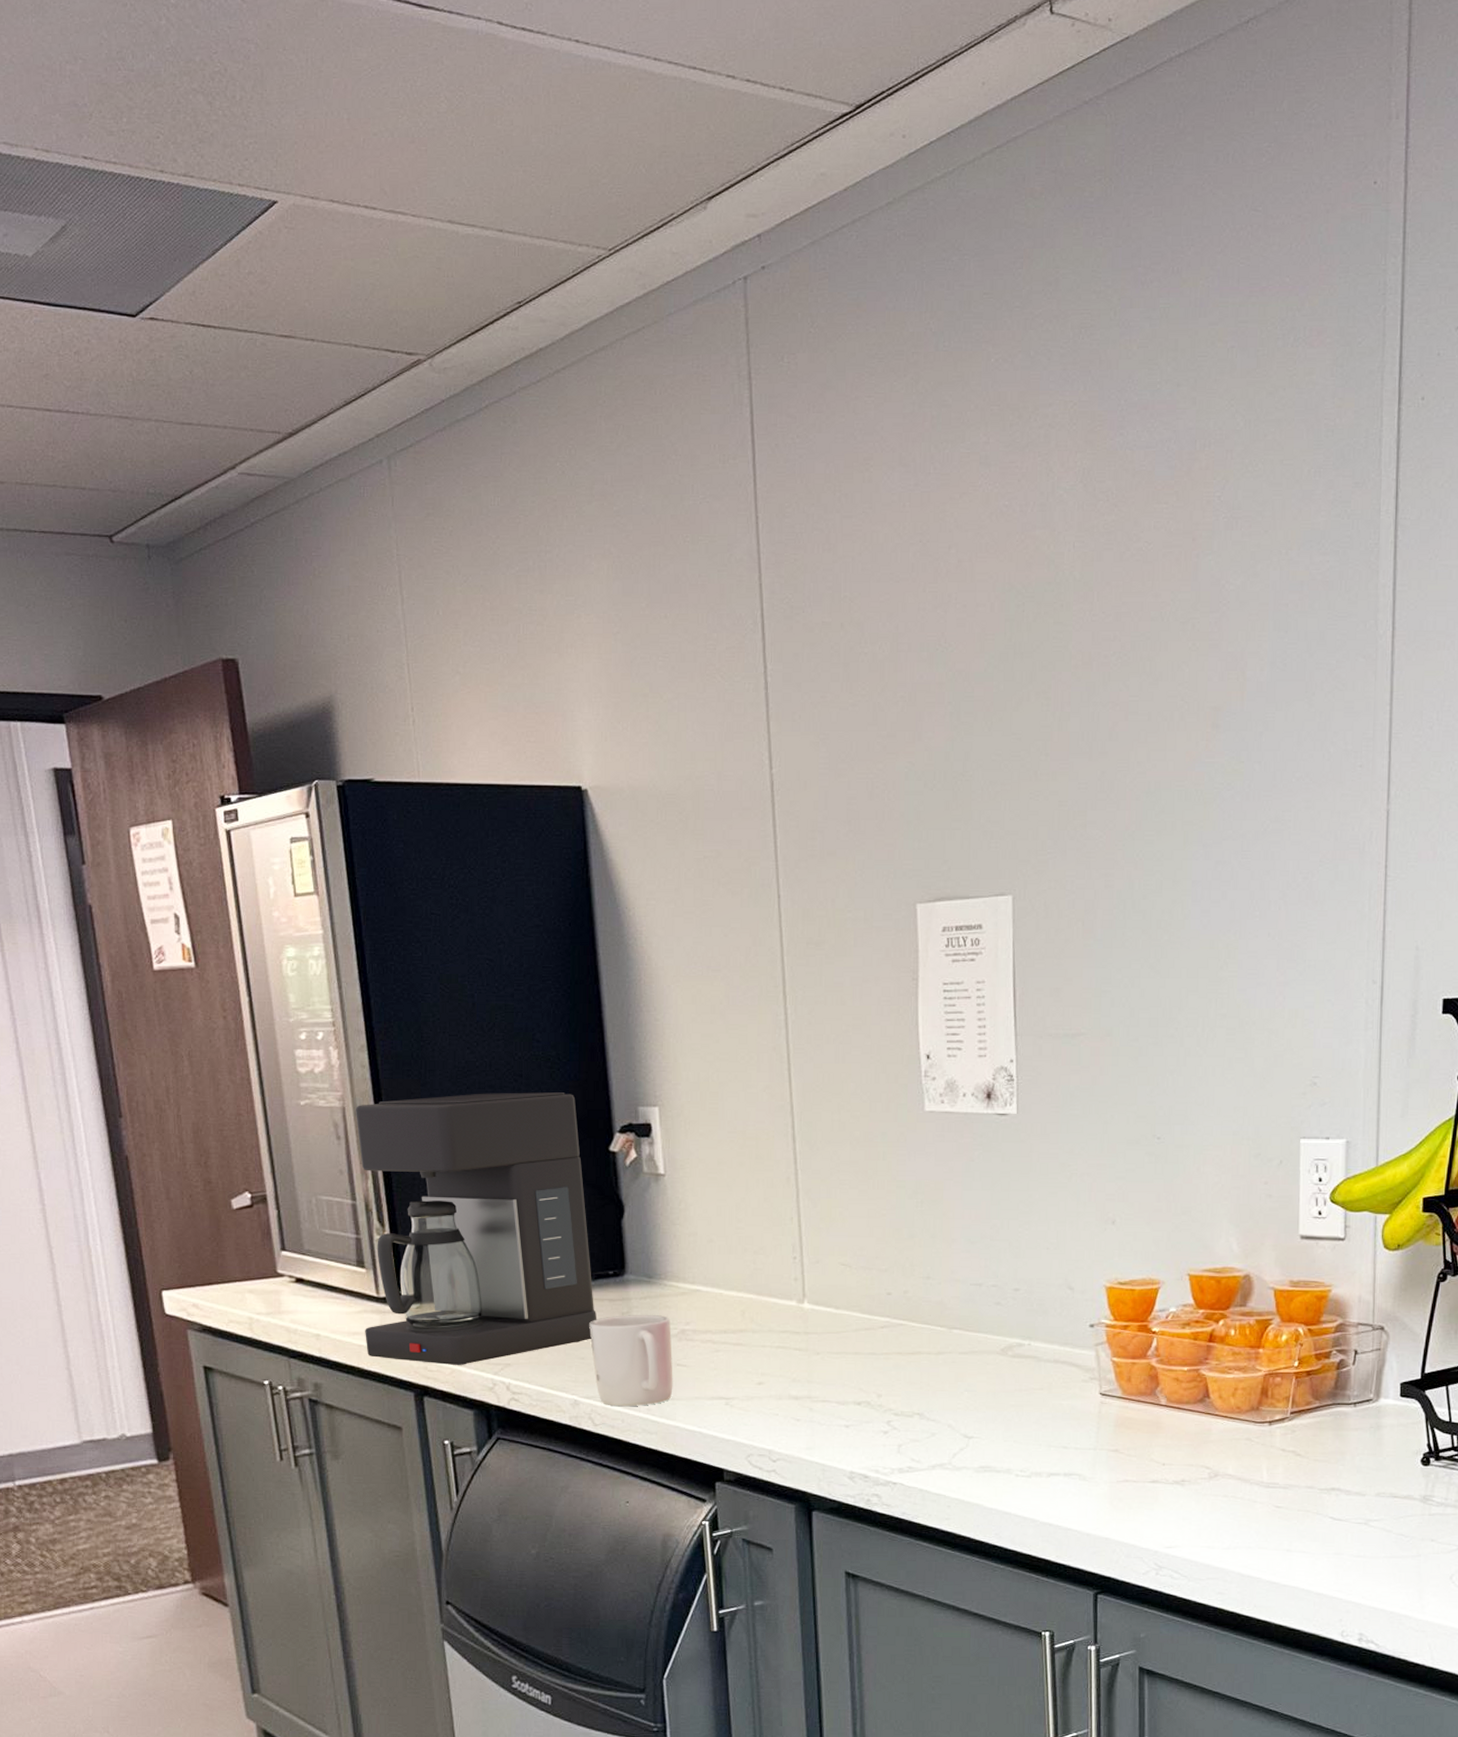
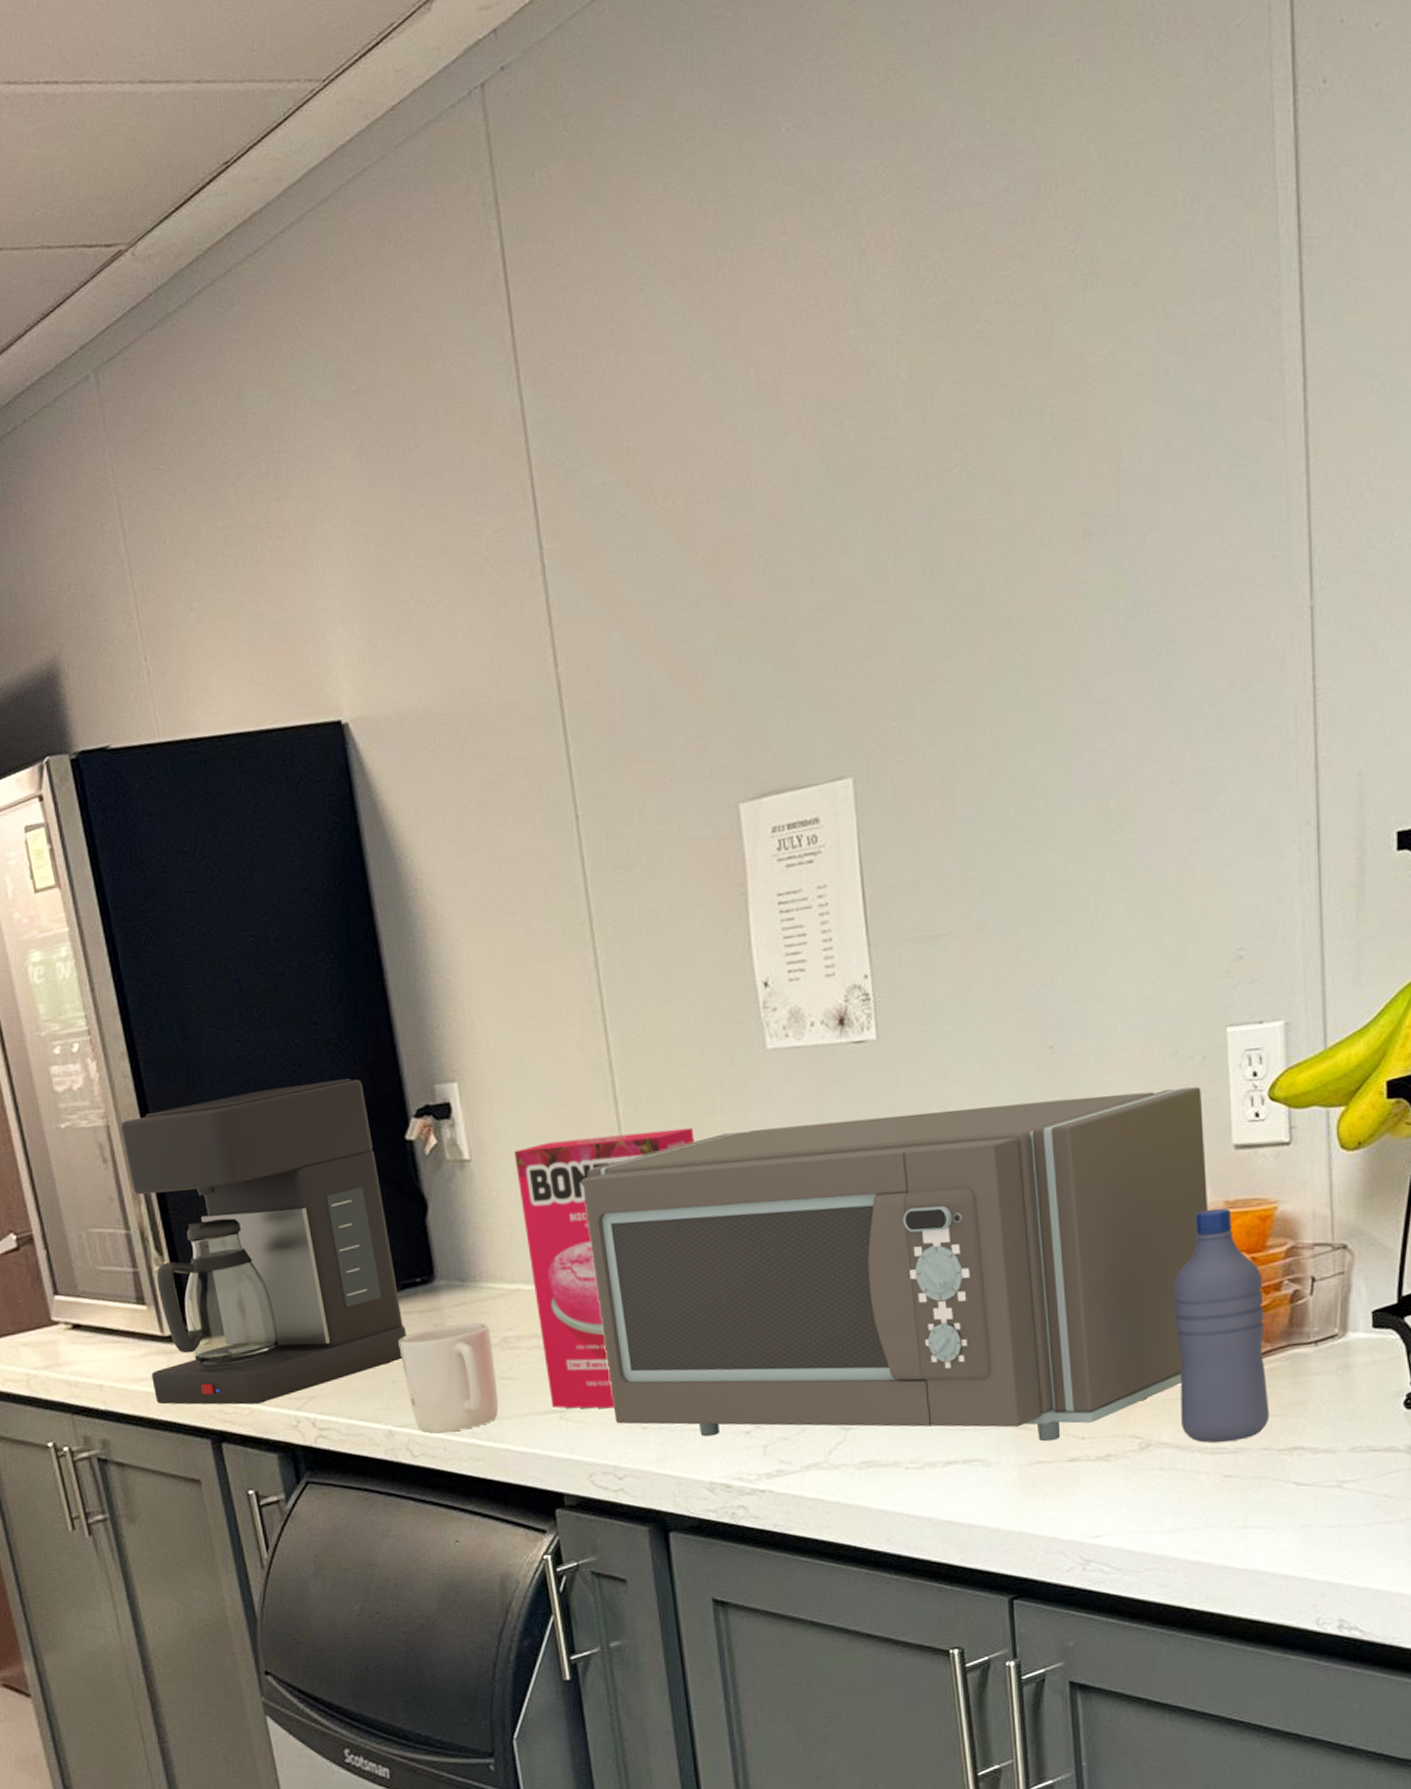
cereal box: none [703,1167,859,1400] -> present [514,1127,694,1409]
microwave: none [760,1178,1277,1464] -> present [582,1087,1208,1442]
water bottle: none [1243,1285,1316,1479] -> present [1172,1207,1270,1443]

